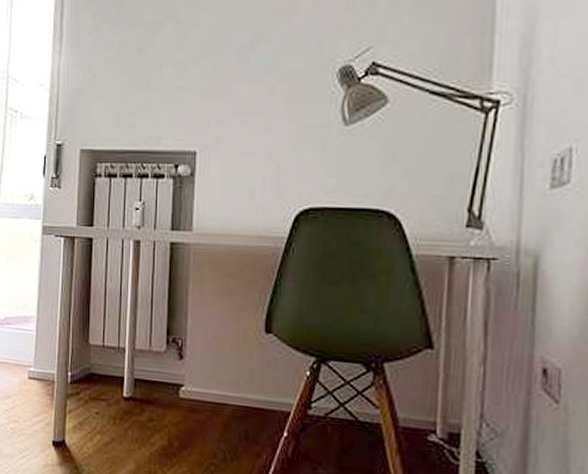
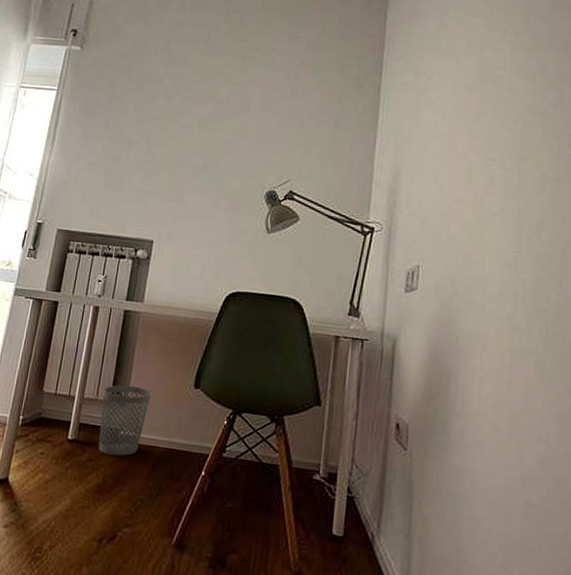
wastebasket: none [157,332,214,415] -> present [98,385,152,456]

